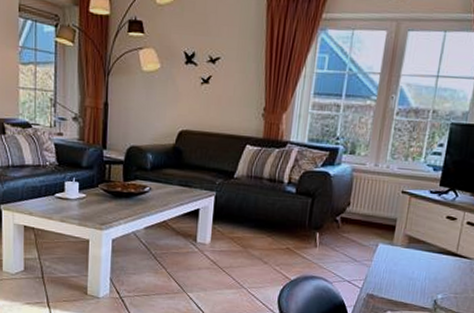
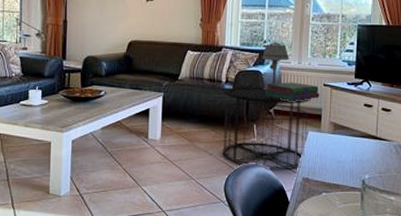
side table: none [278,188,386,285] -> present [222,85,312,171]
table lamp: none [331,138,365,195] -> present [262,41,290,91]
stack of books: none [332,186,396,209] -> present [264,82,320,101]

